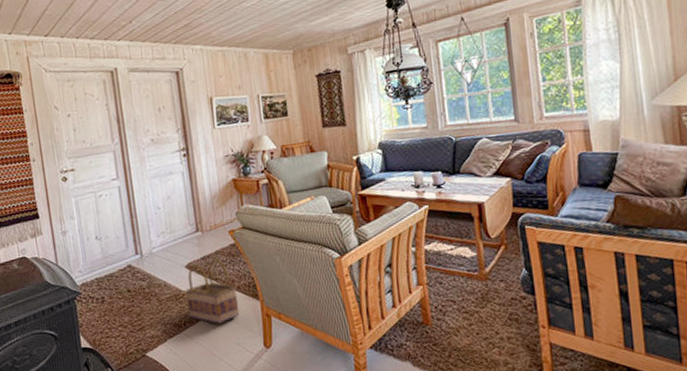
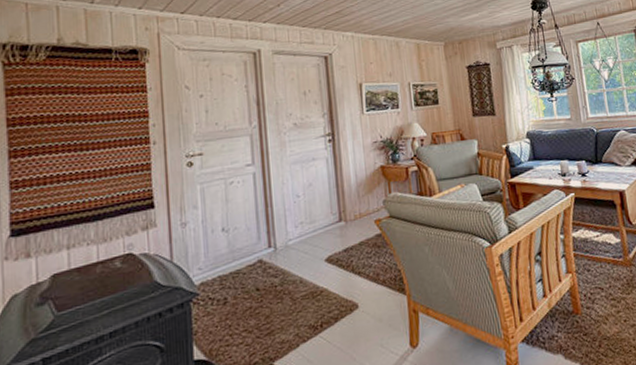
basket: present [185,258,240,324] -> none [324,250,384,324]

